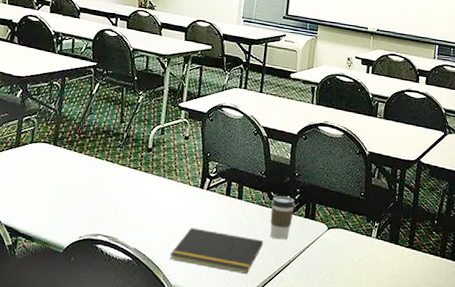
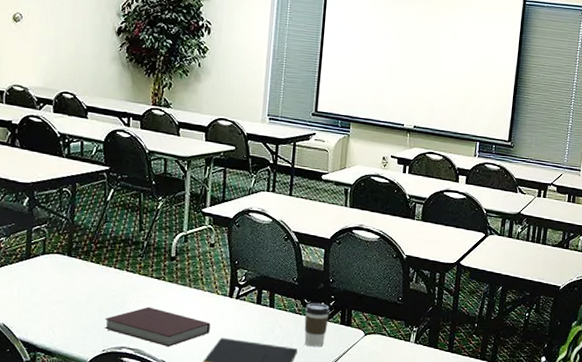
notebook: none [82,195,182,235] -> present [104,306,210,347]

